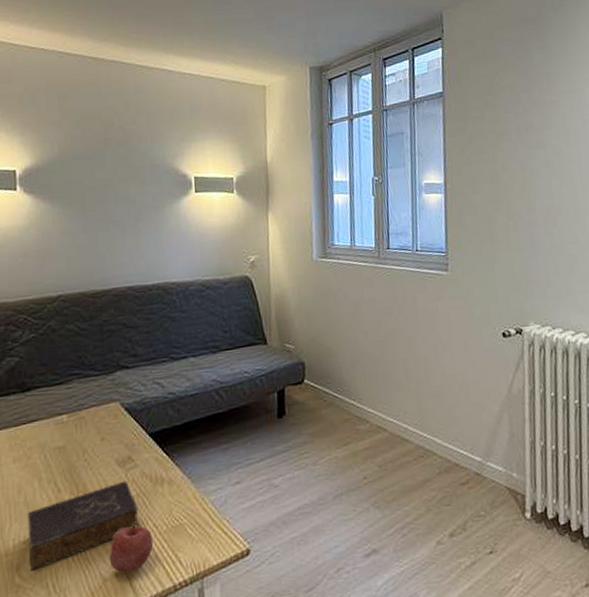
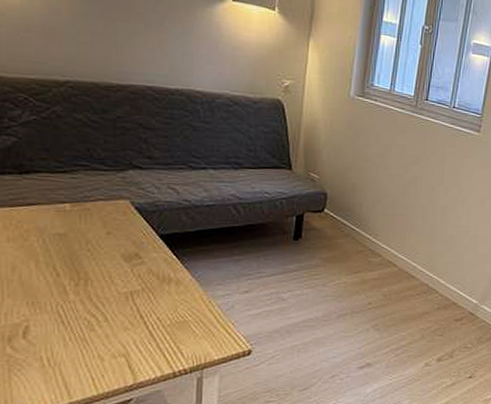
book: present [27,480,140,571] -> none [21,275,143,344]
apple: present [109,523,154,573] -> none [108,314,156,356]

